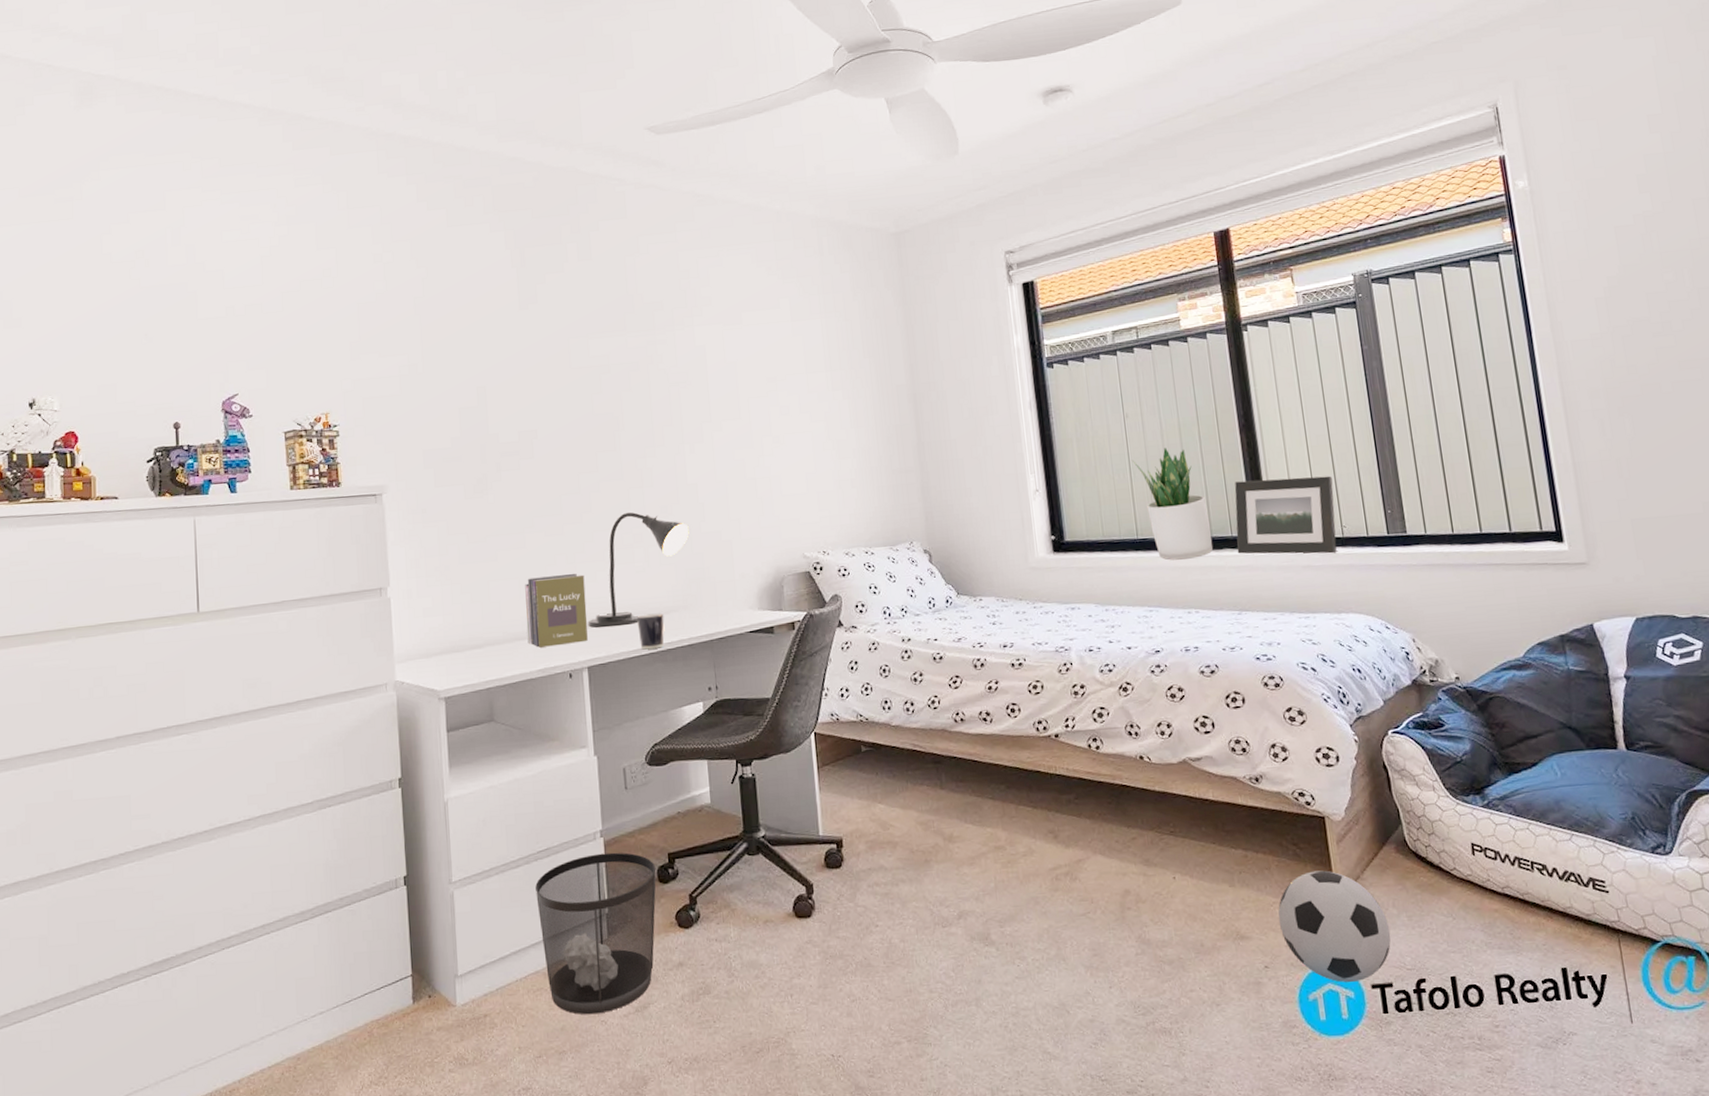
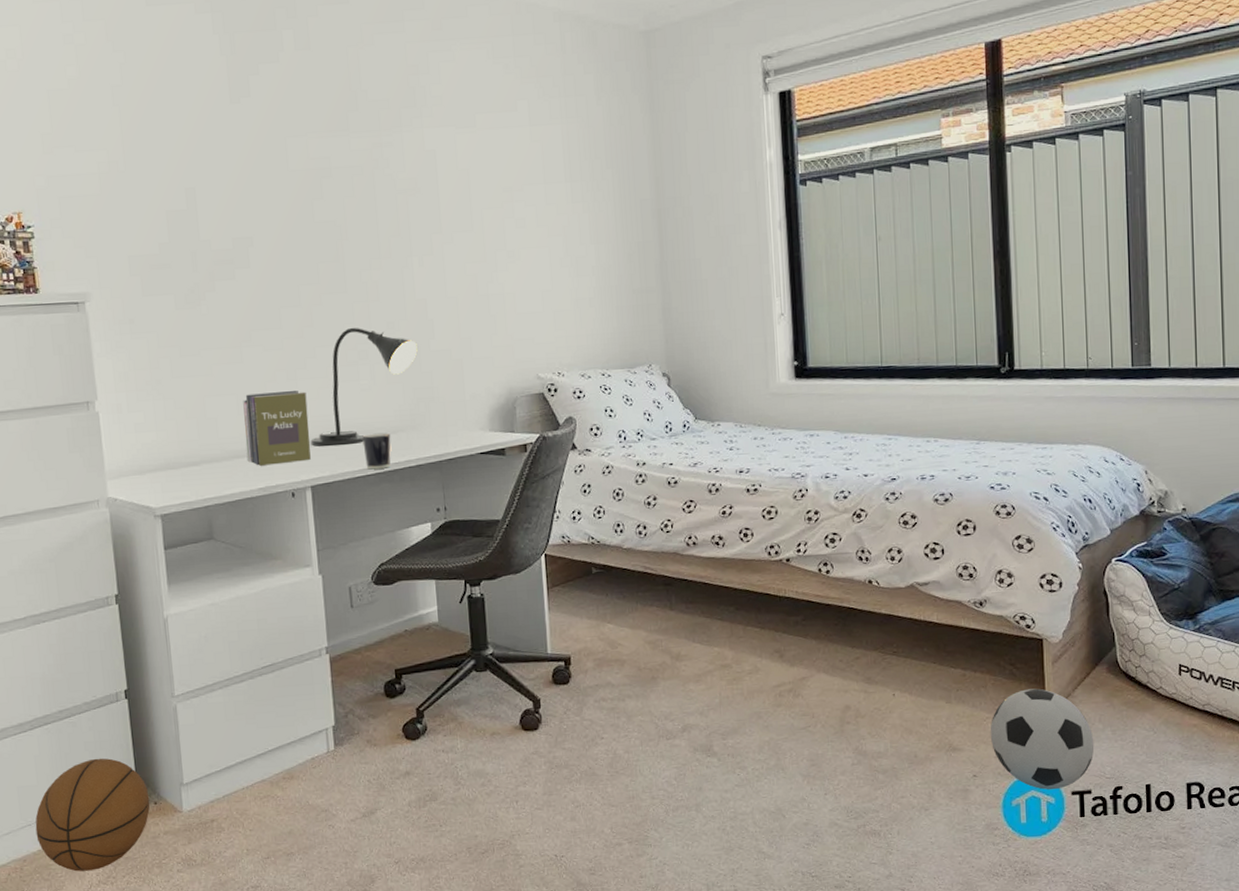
basketball: none [311,948,425,1071] -> present [35,758,150,872]
waste bin: present [535,852,656,1015] -> none [260,668,383,820]
planter: present [1131,448,1213,561] -> none [881,273,957,389]
picture frame: present [1234,476,1337,554] -> none [981,306,1083,386]

